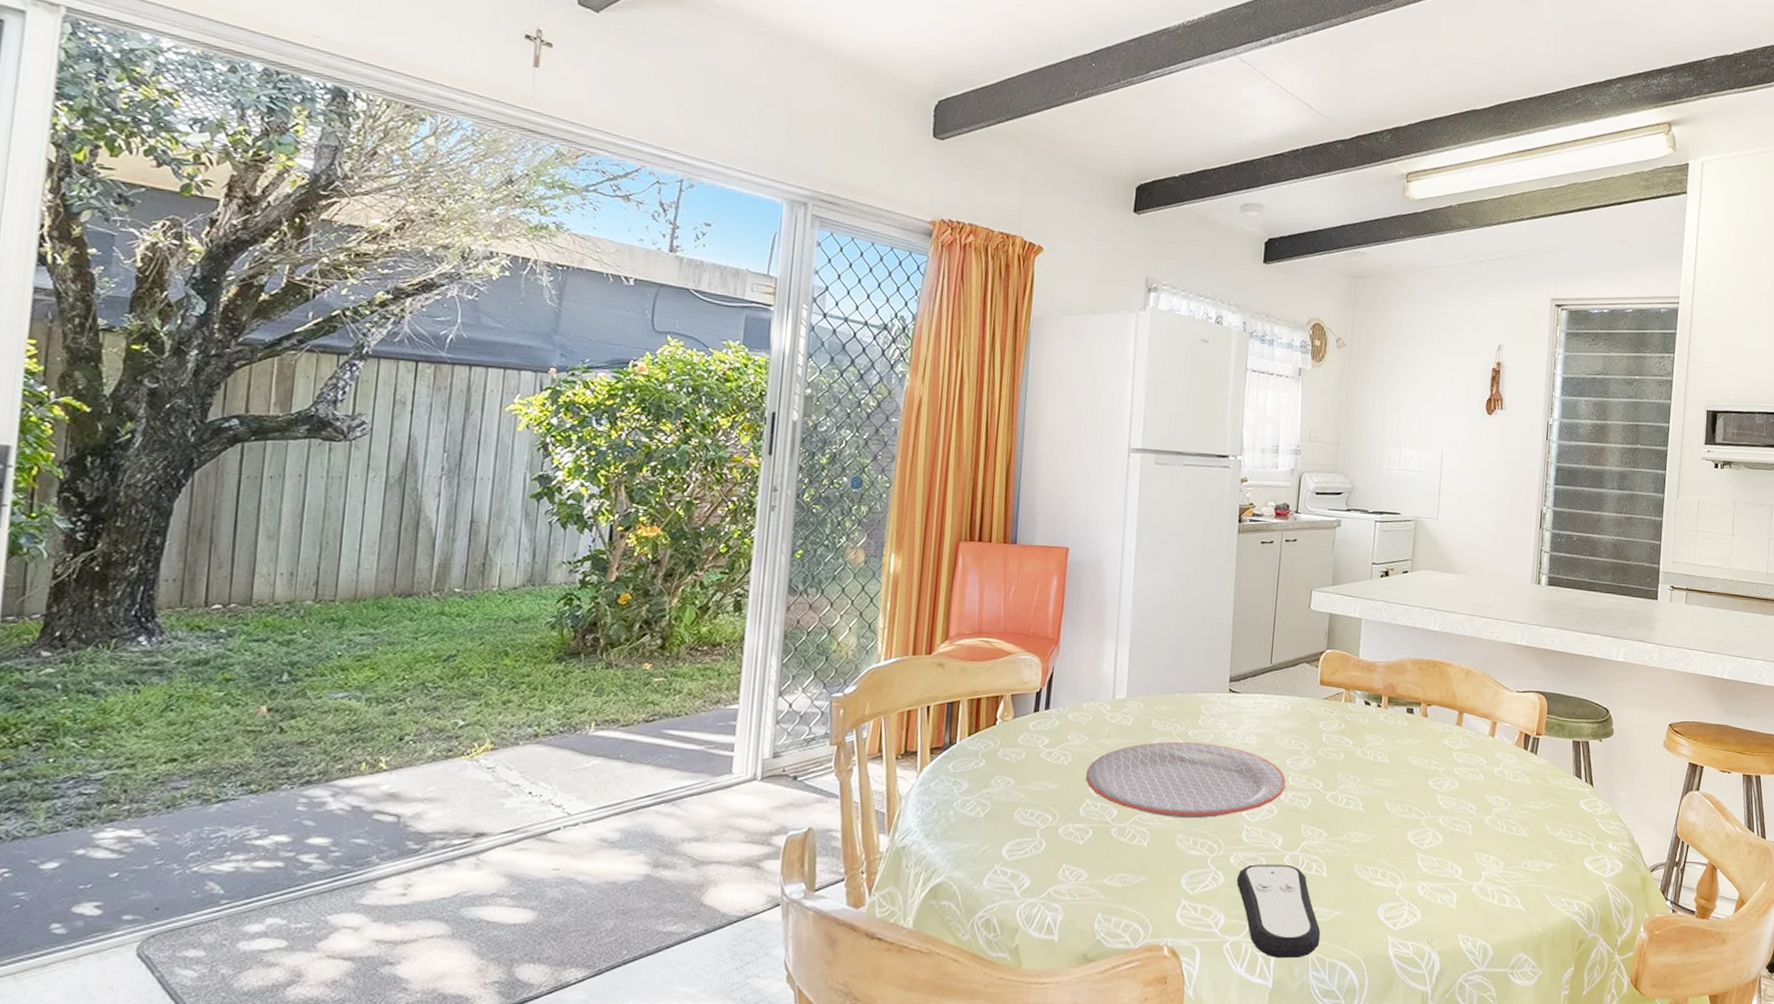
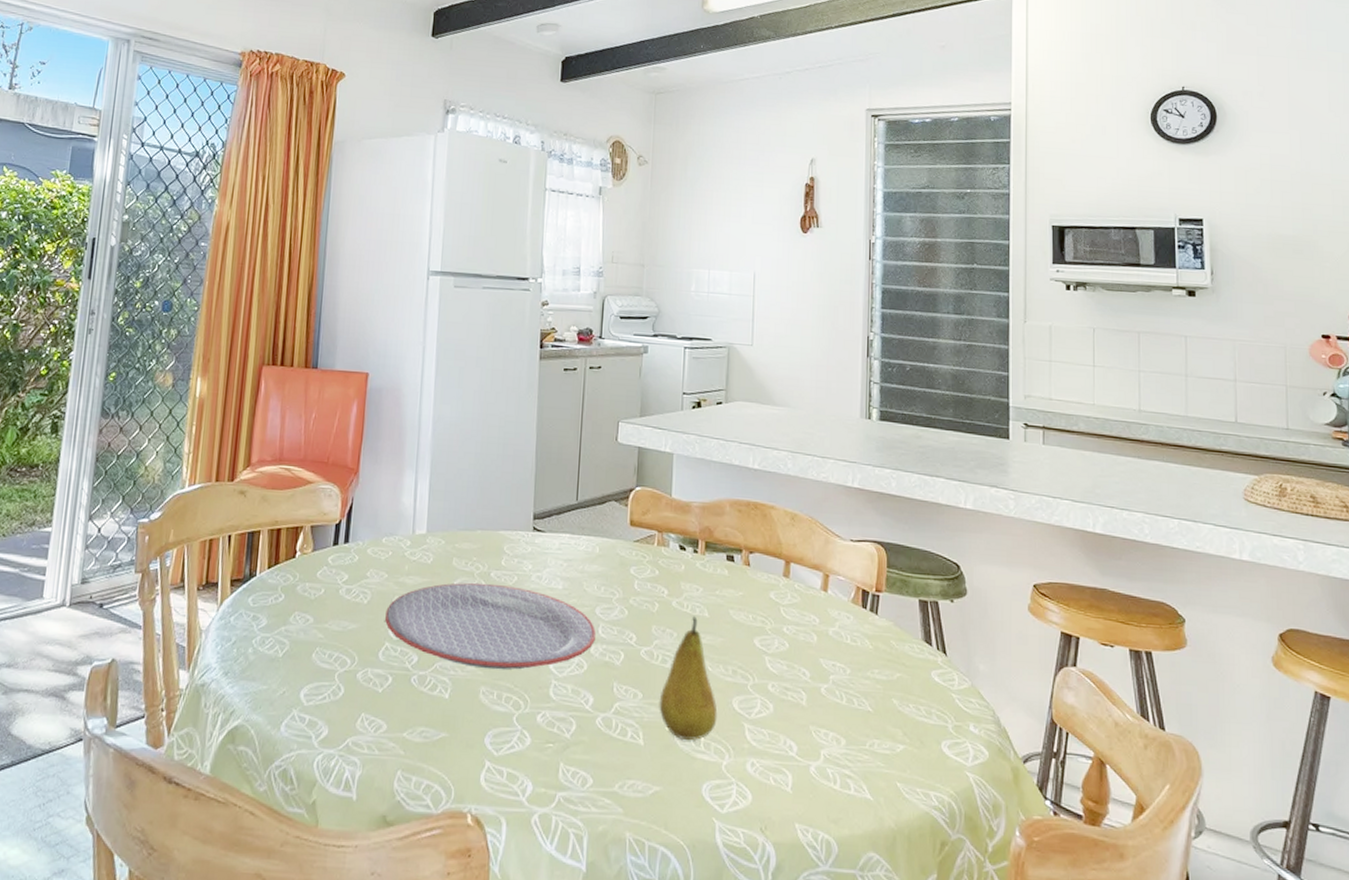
remote control: present [1236,864,1321,959] -> none [544,725,639,838]
fruit: none [1342,763,1394,870] -> present [659,616,718,740]

